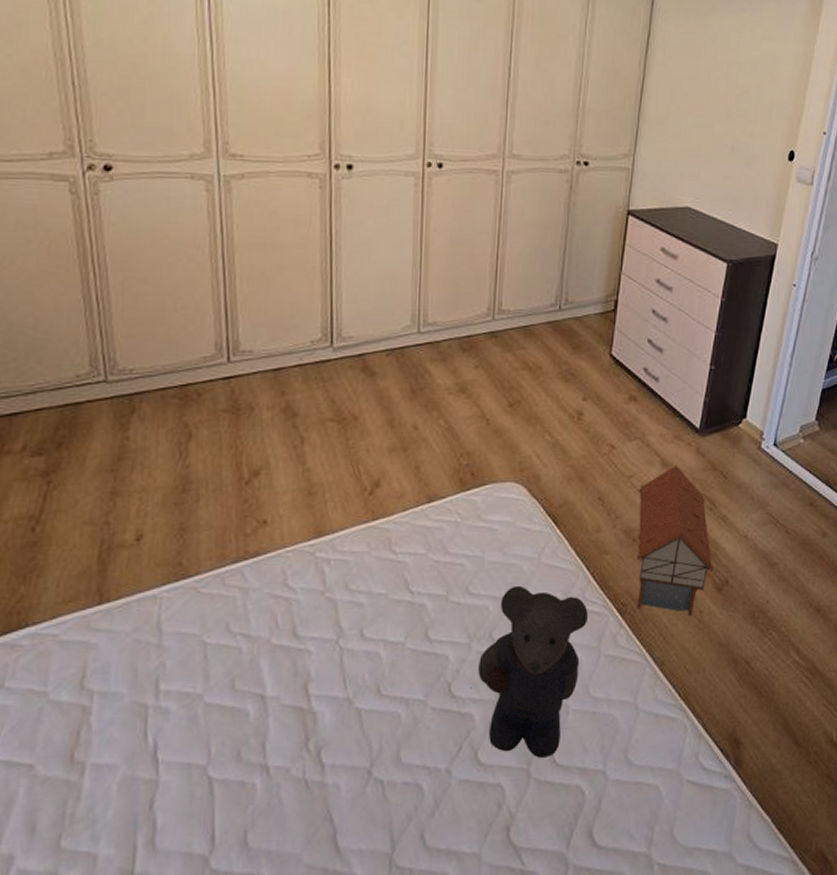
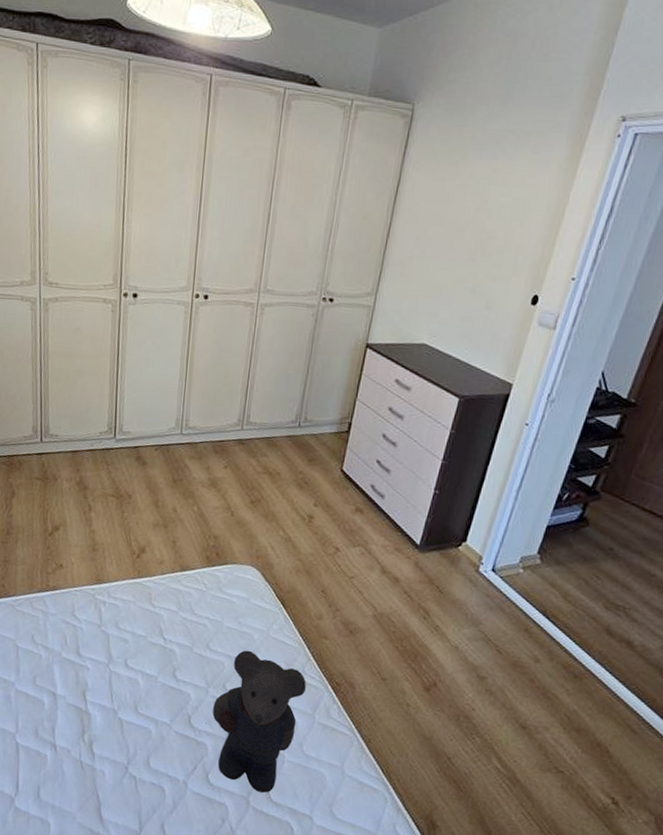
toy house: present [636,466,713,617] -> none [349,574,423,707]

